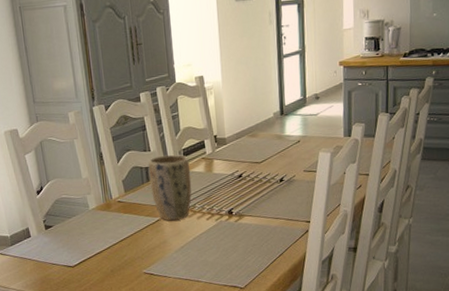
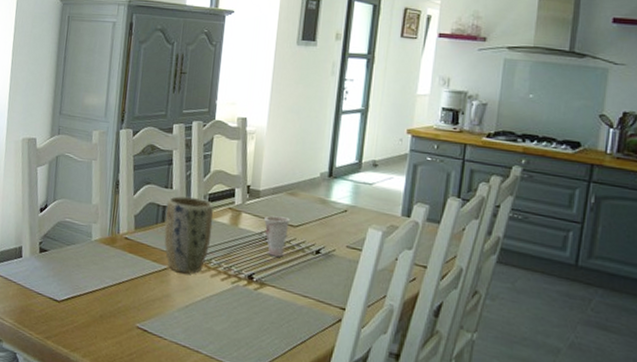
cup: none [233,156,255,191] -> present [264,215,290,257]

